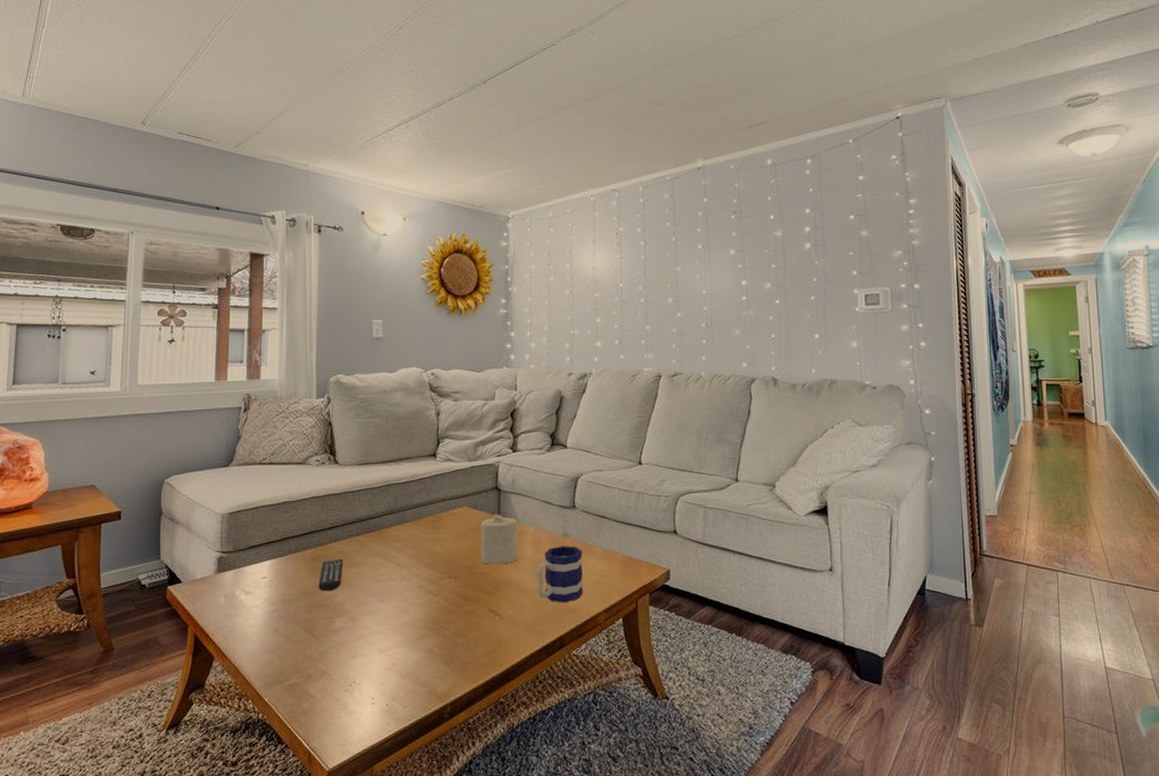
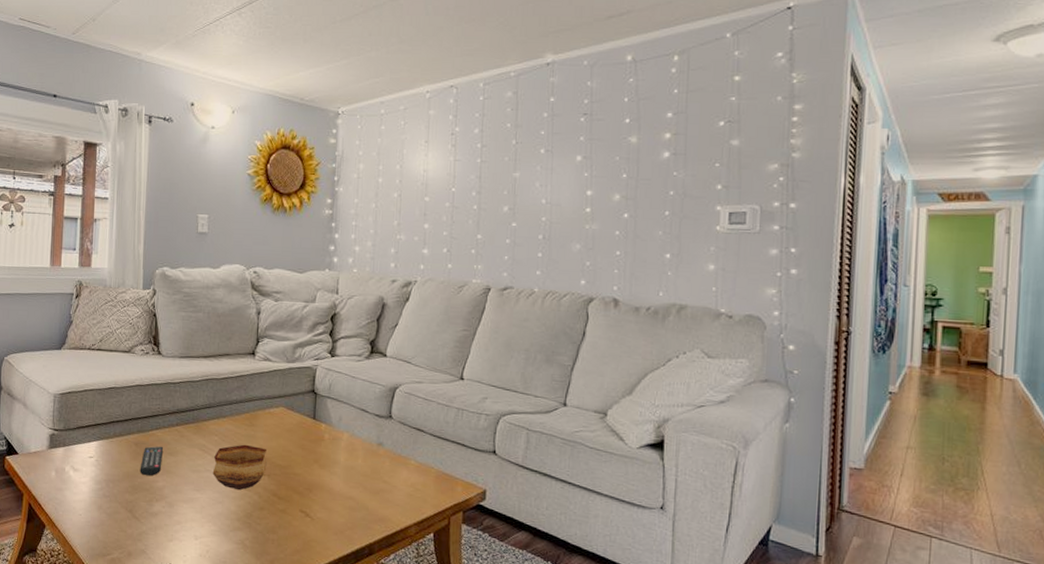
bowl: none [396,548,453,596] -> present [212,444,267,491]
candle: present [480,514,519,565] -> none [294,417,333,468]
mug: present [536,546,583,603] -> none [349,455,396,512]

